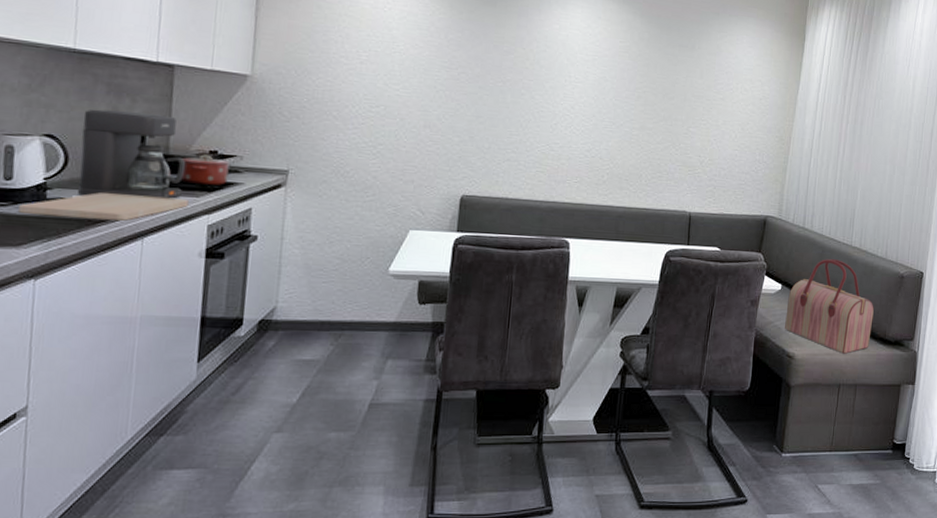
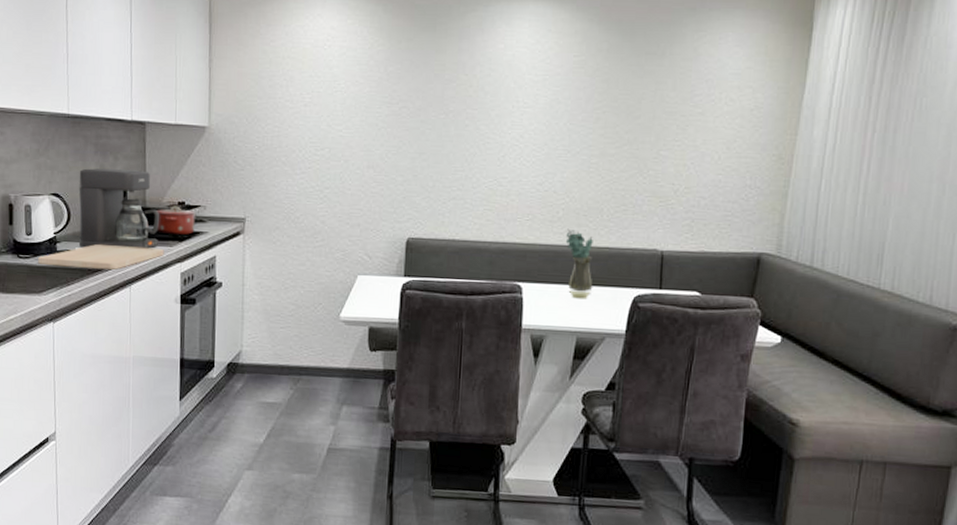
vase: none [609,191,633,254] -> present [565,228,593,299]
handbag: present [785,259,874,354] -> none [786,305,912,424]

